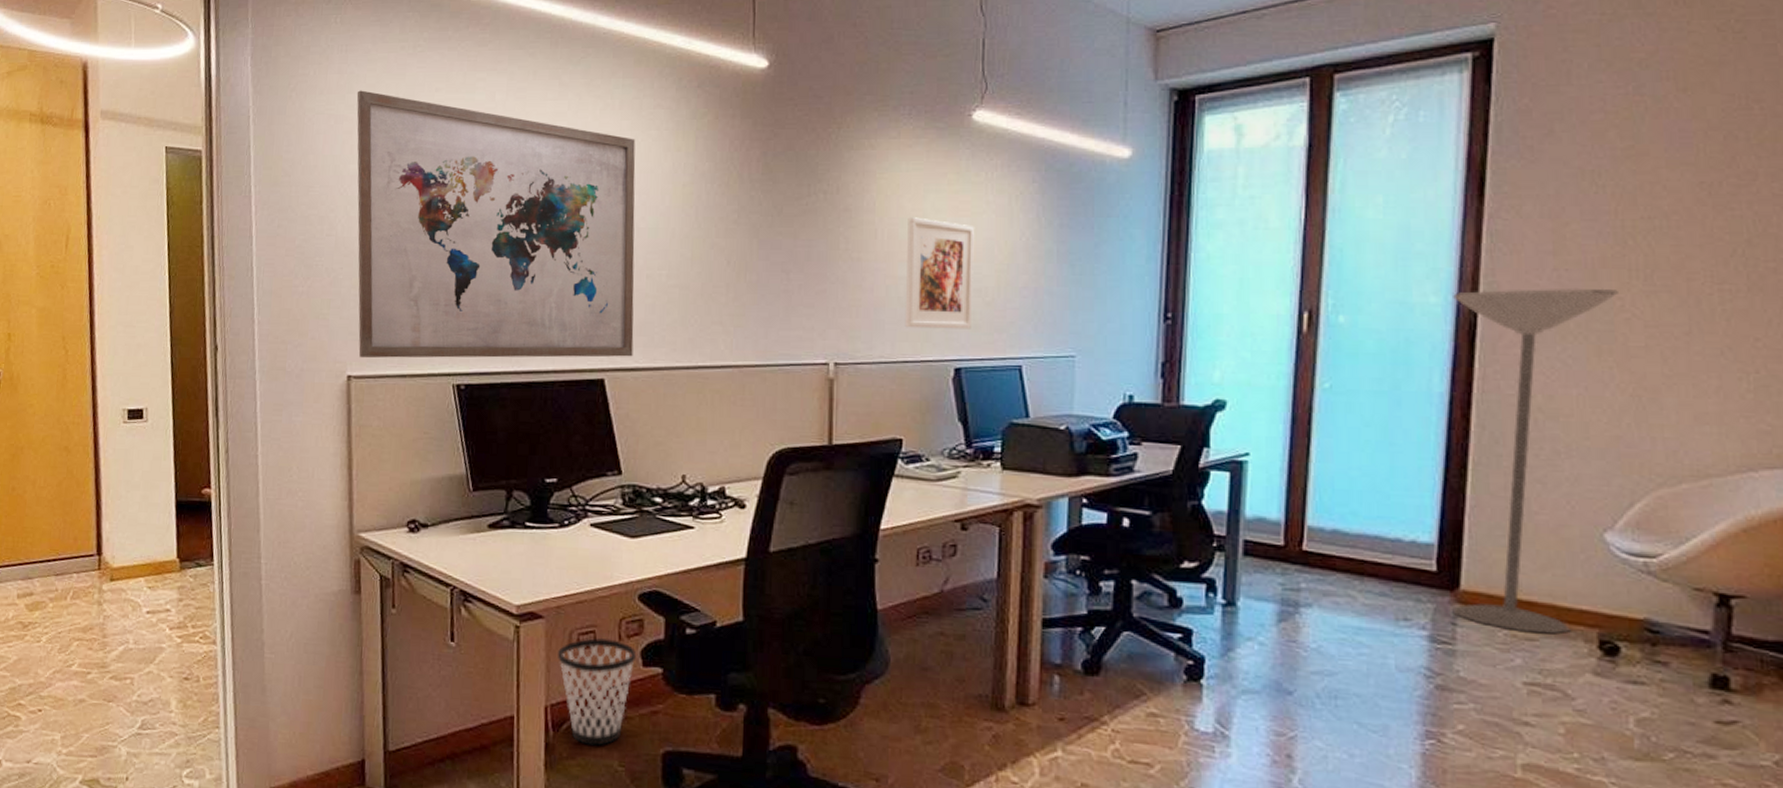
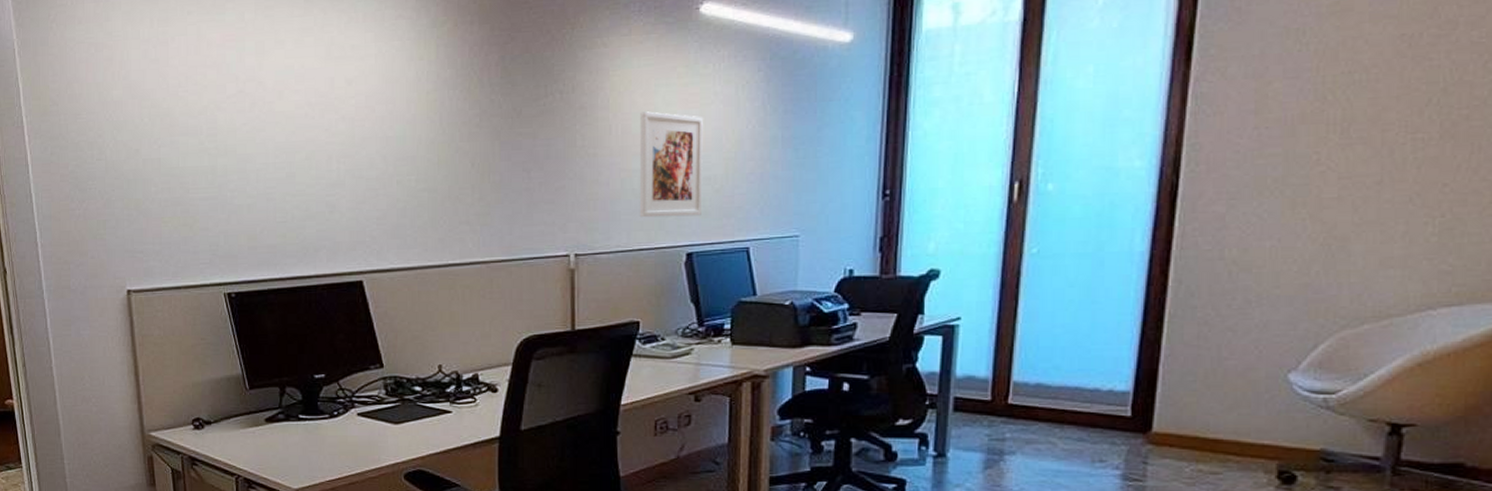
wall art: present [357,90,636,359] -> none [113,17,388,274]
floor lamp: present [1452,288,1618,635] -> none [1144,143,1315,468]

